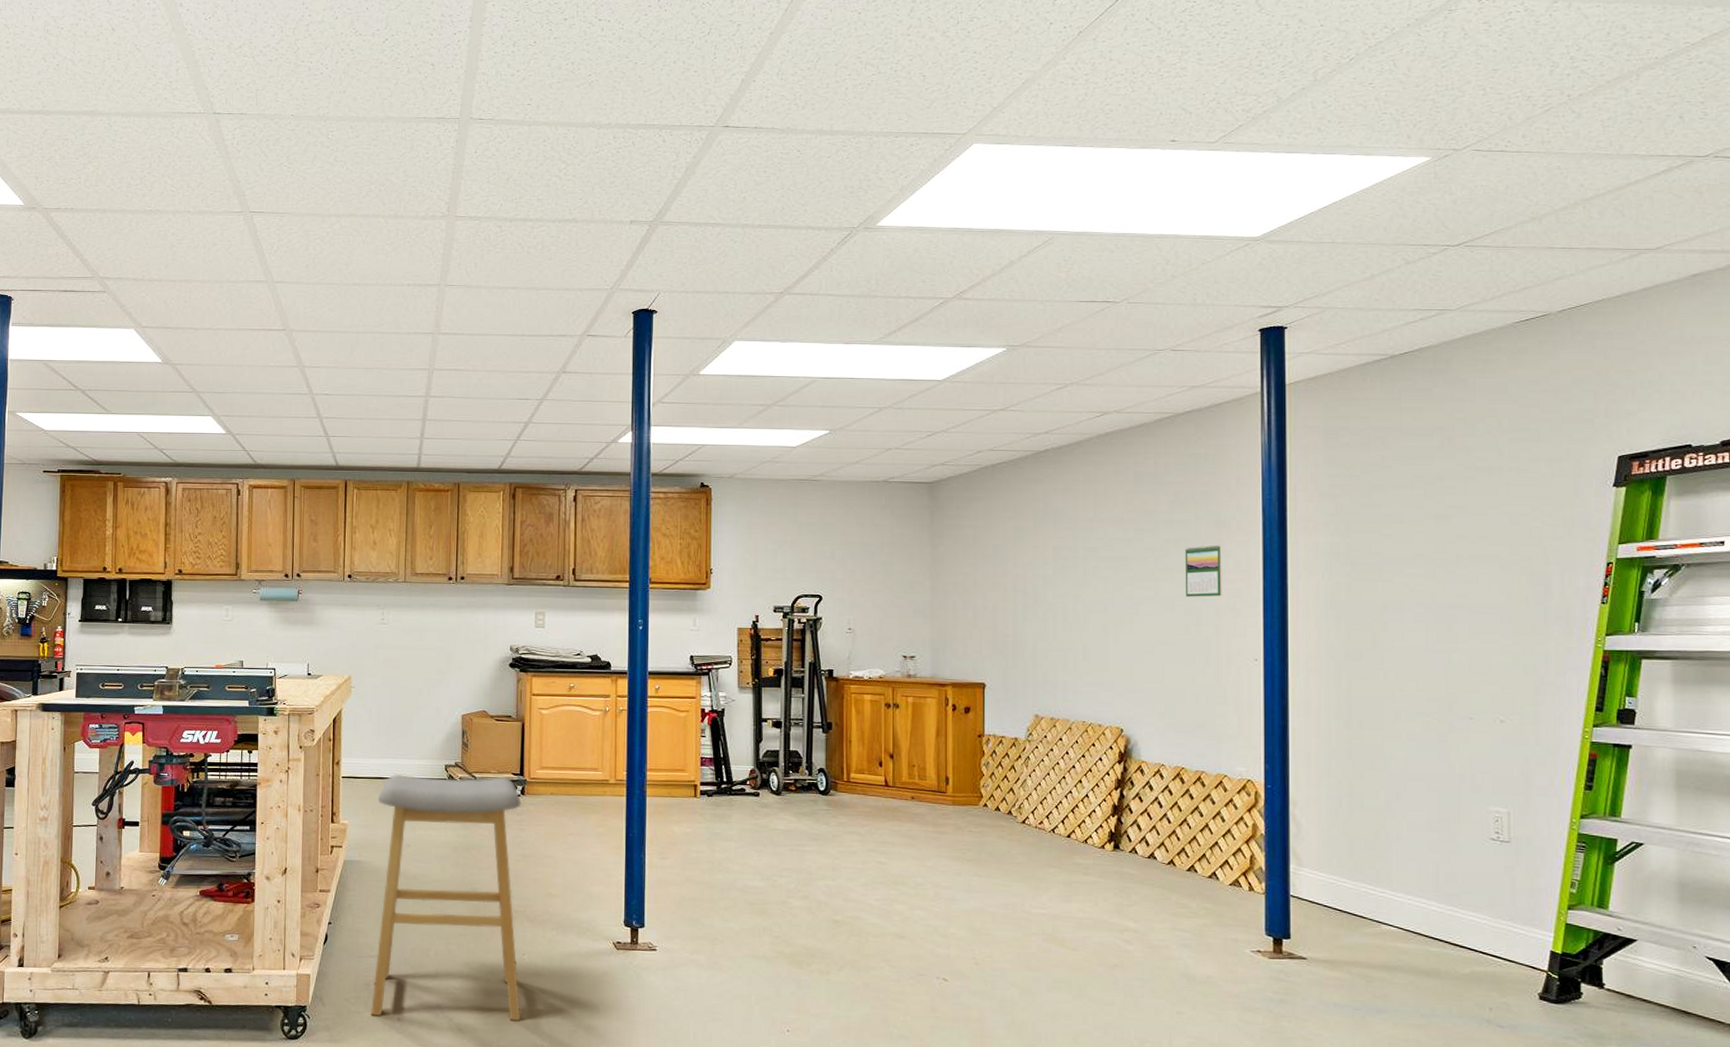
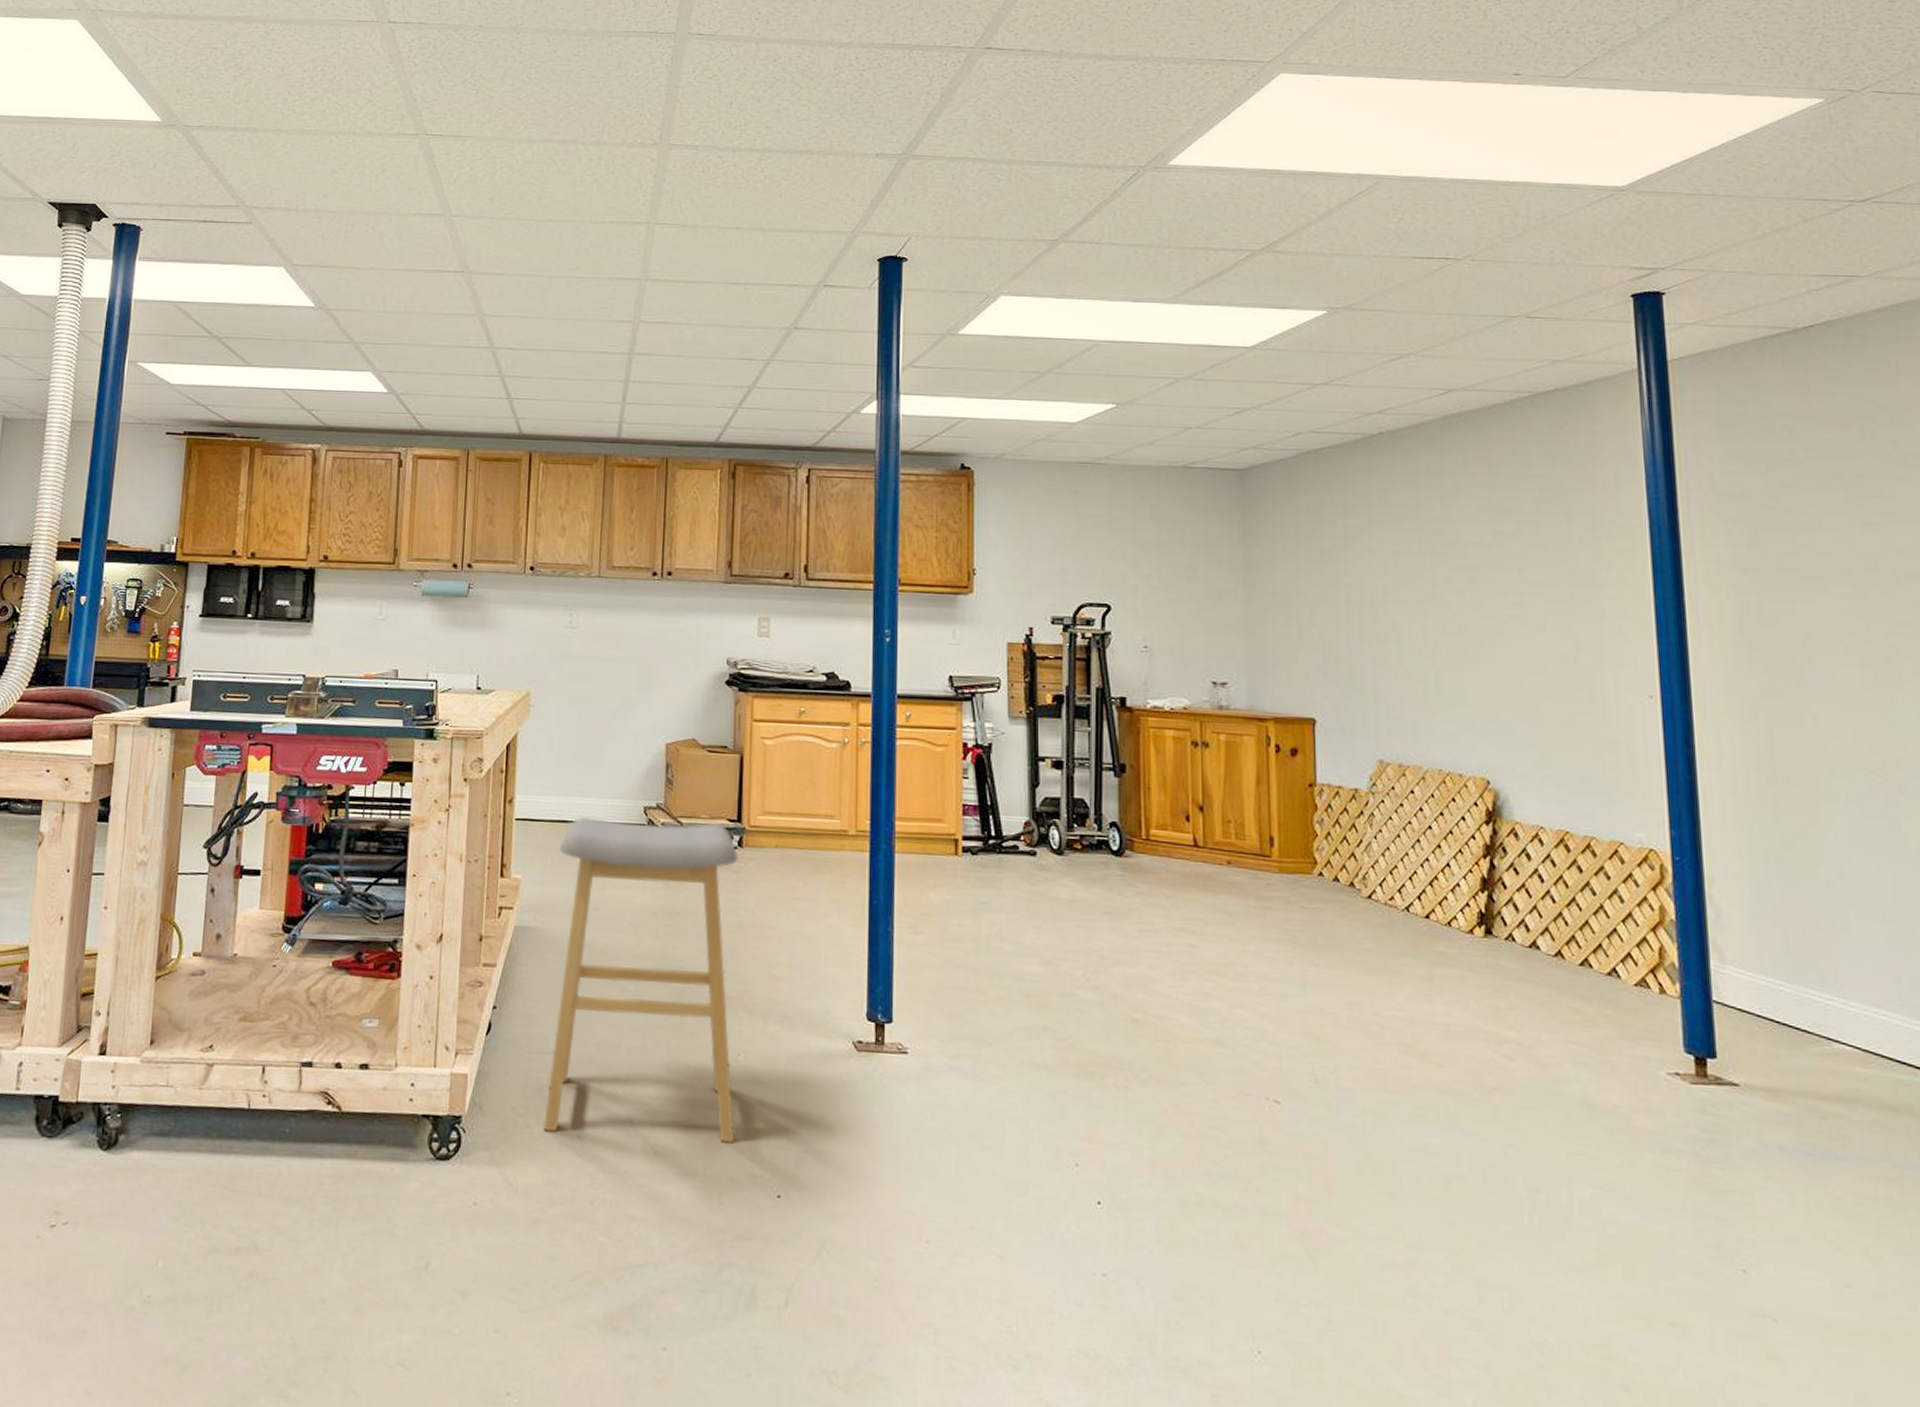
calendar: present [1185,544,1222,597] -> none [1555,552,1604,617]

